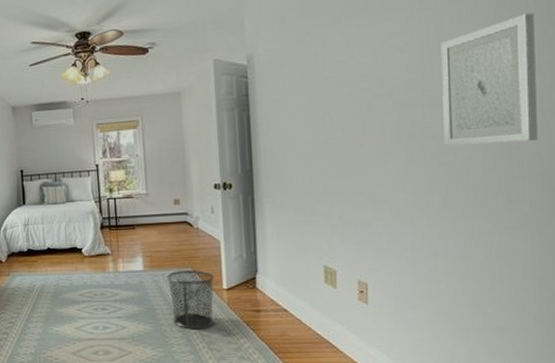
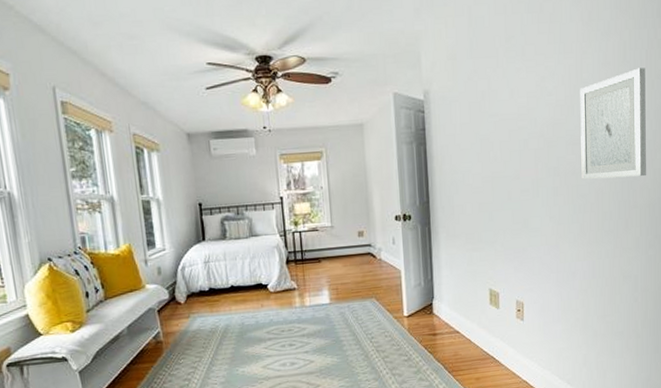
waste bin: present [167,269,215,330] -> none [352,300,397,358]

